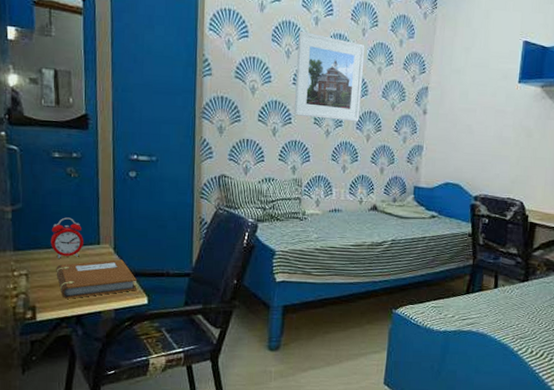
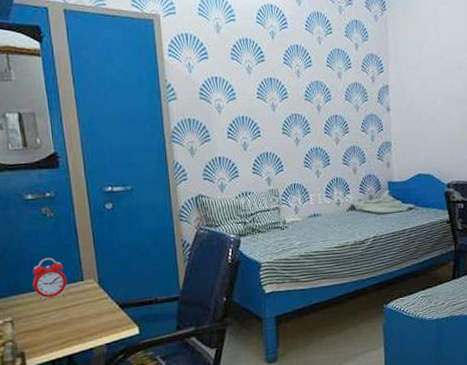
notebook: present [56,259,137,299] -> none [41,292,126,340]
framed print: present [294,30,365,122] -> none [256,46,326,128]

